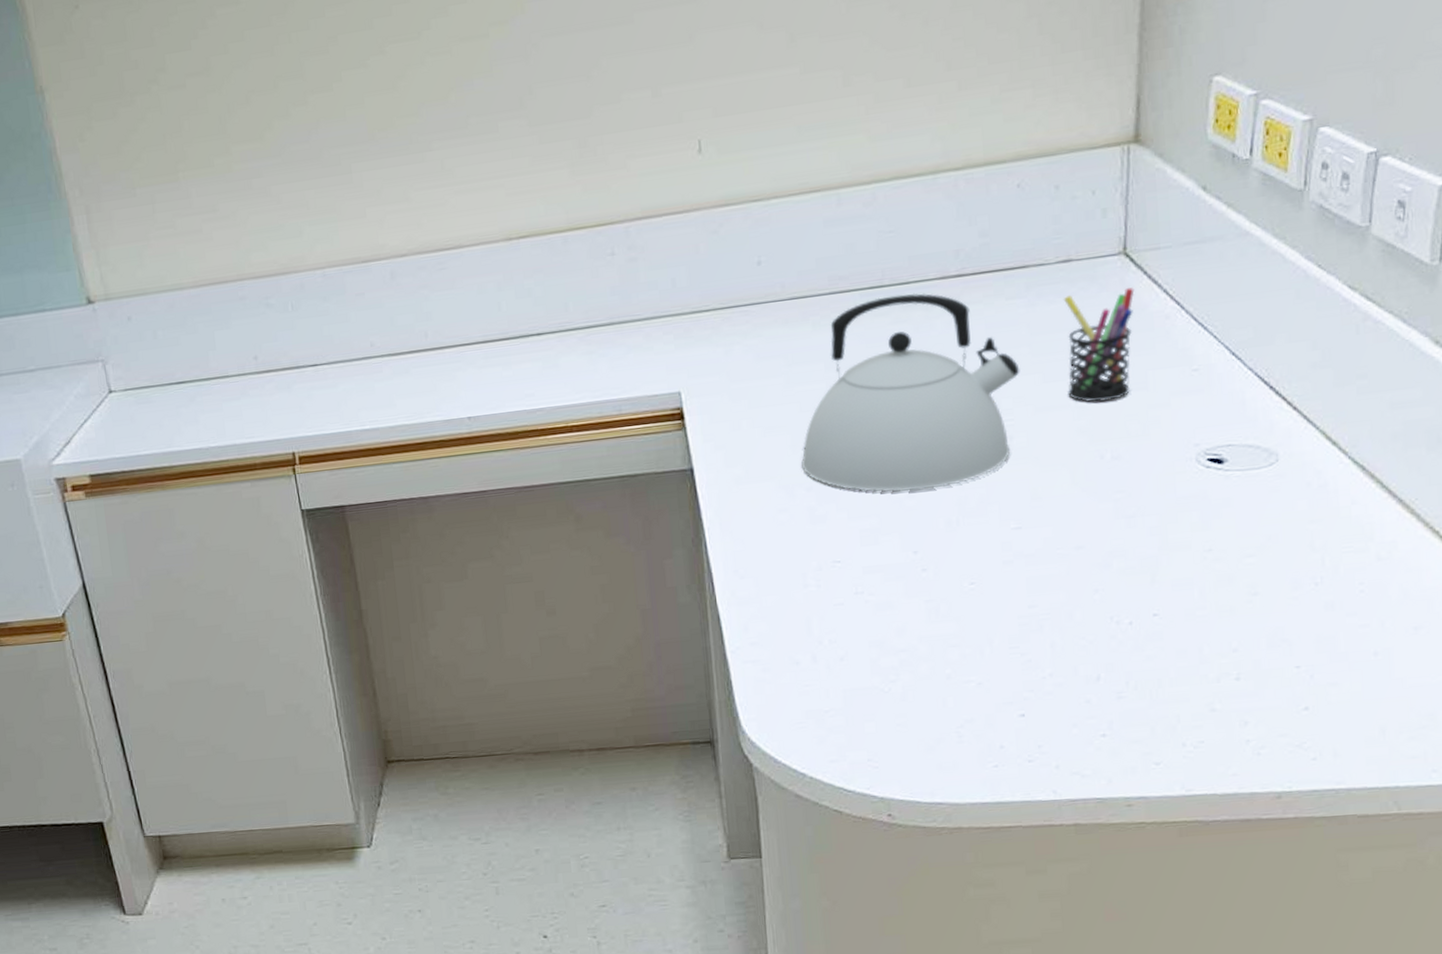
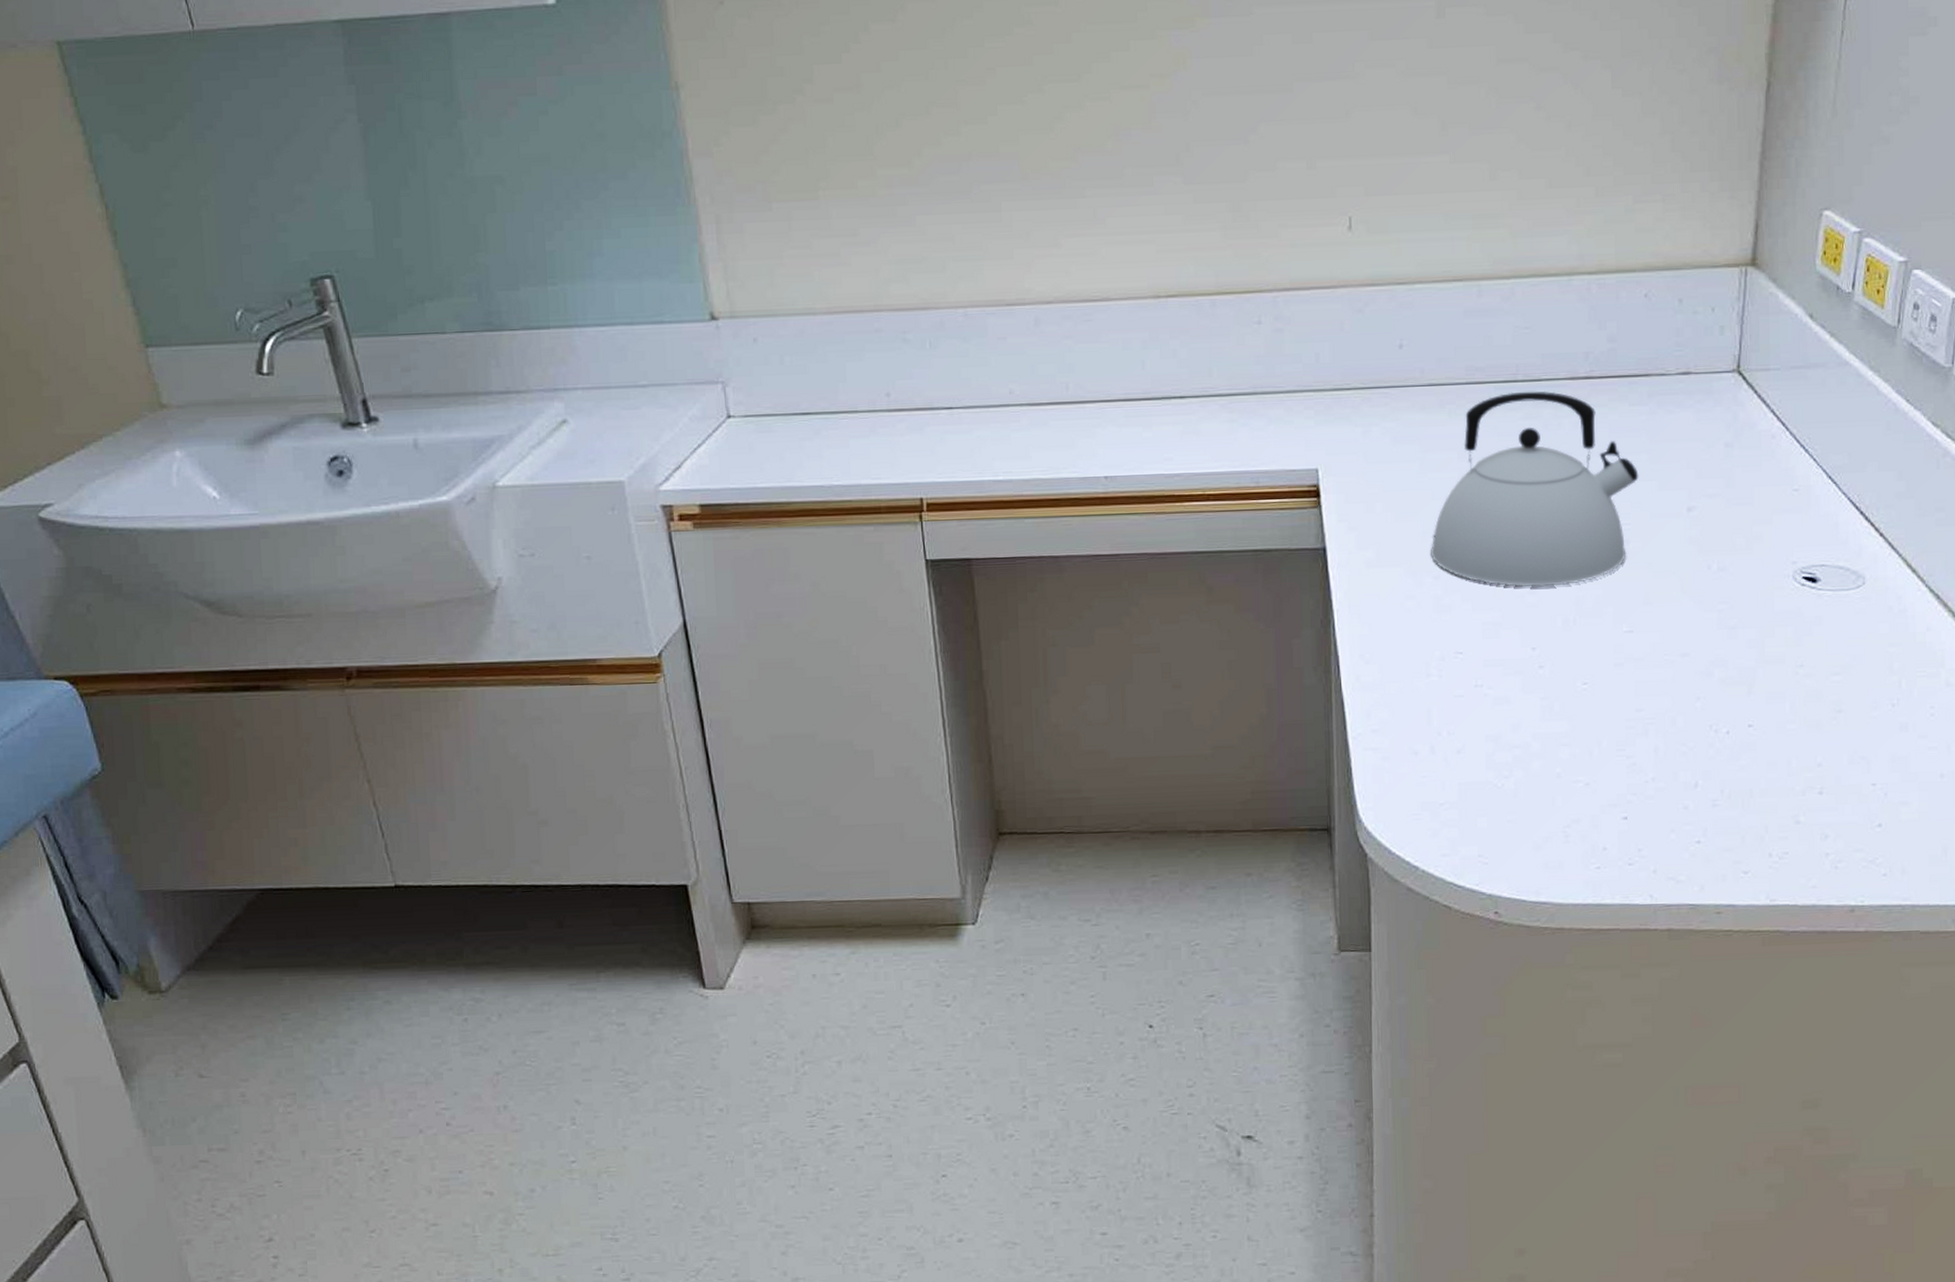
pen holder: present [1063,287,1135,402] -> none [1680,405,1746,513]

